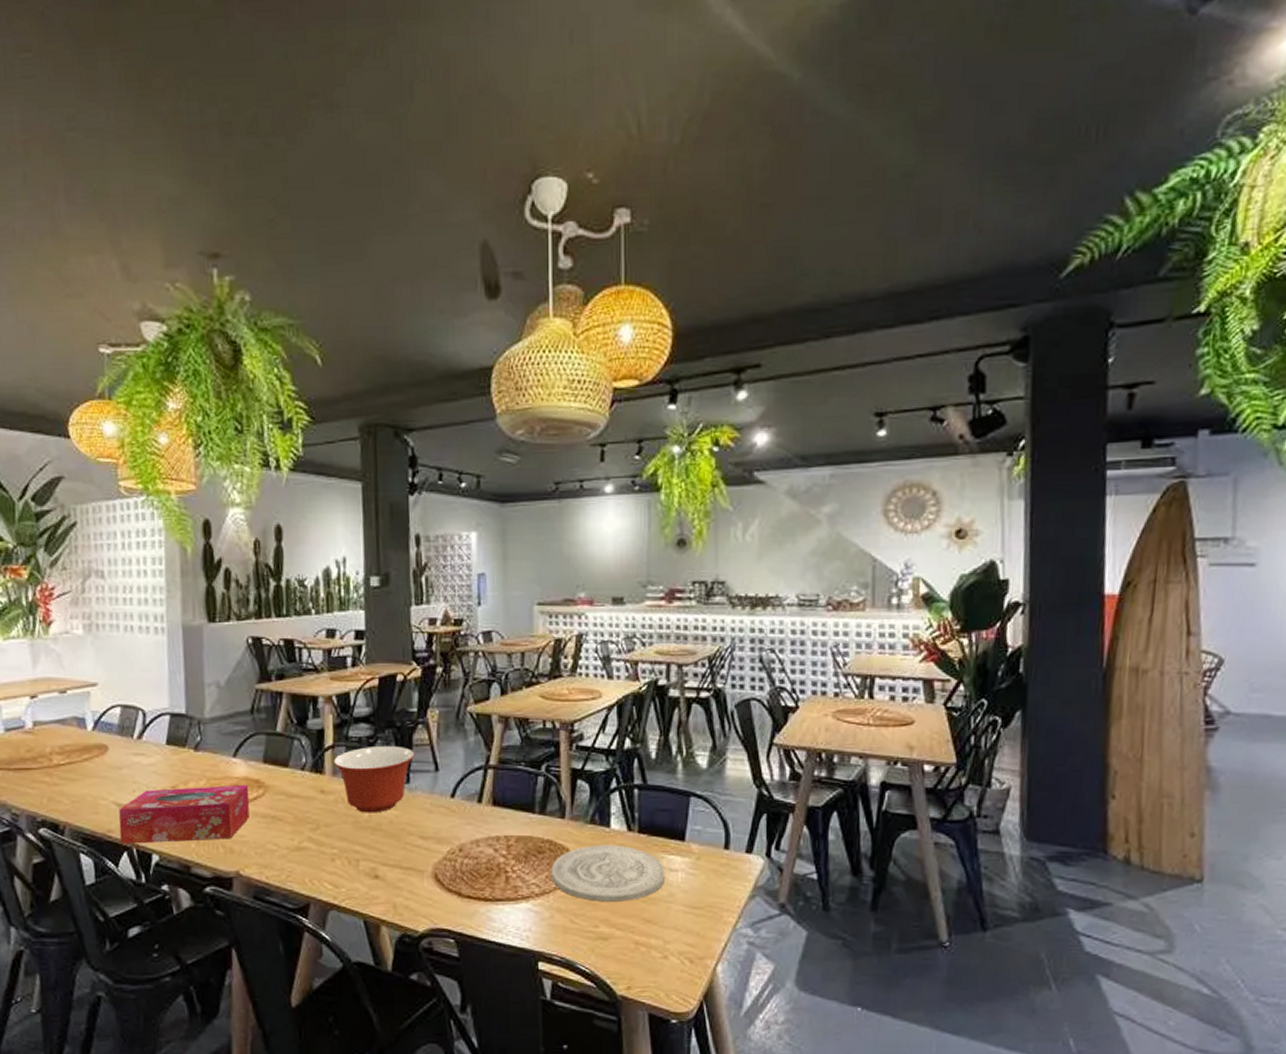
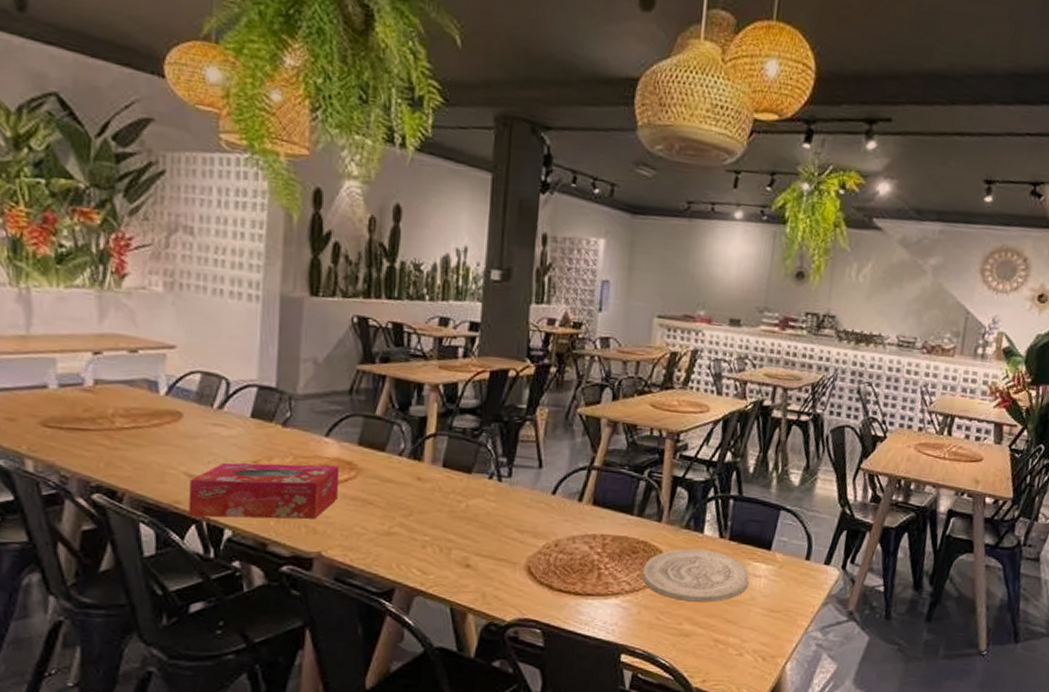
mixing bowl: present [333,745,415,813] -> none [434,438,520,504]

